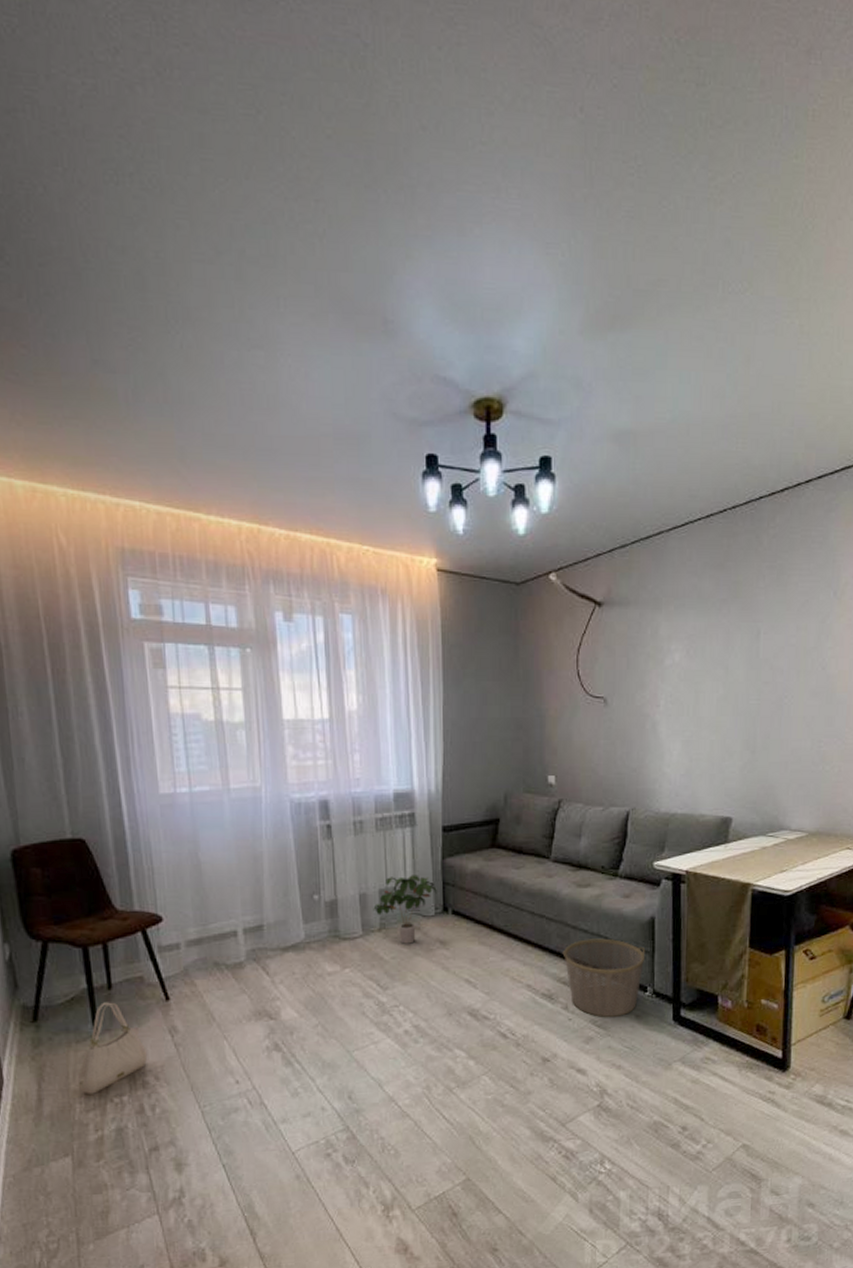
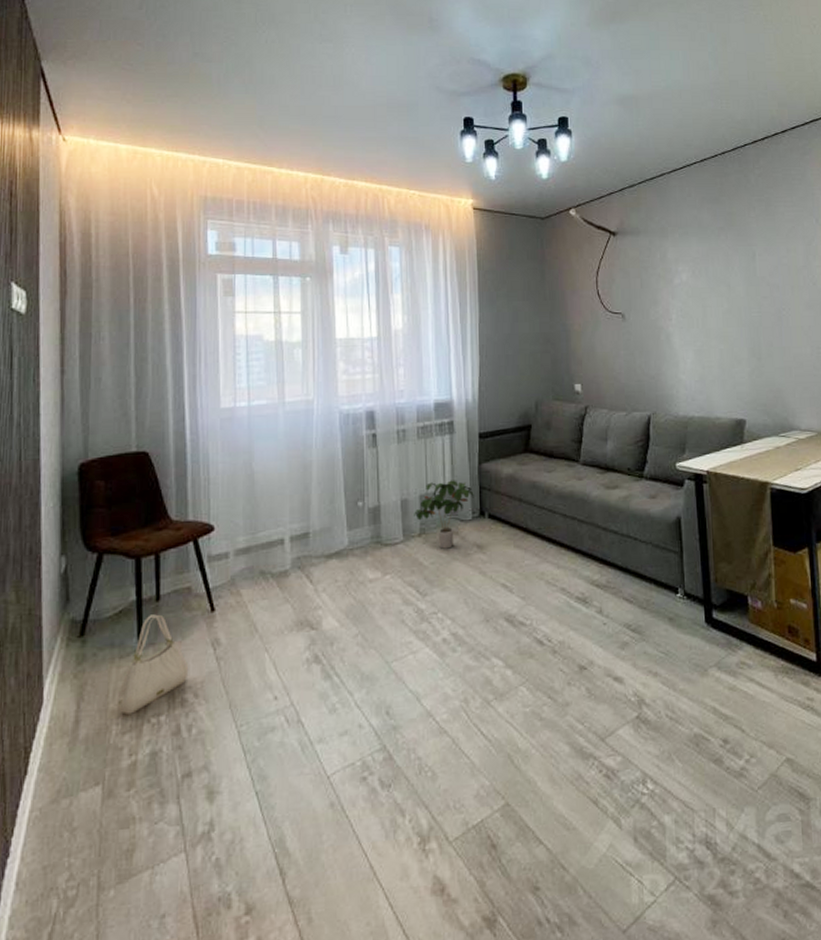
basket: present [562,938,646,1017] -> none [594,539,675,621]

